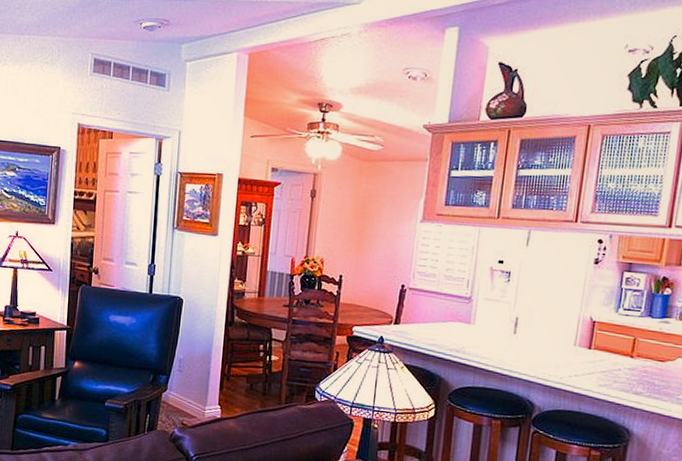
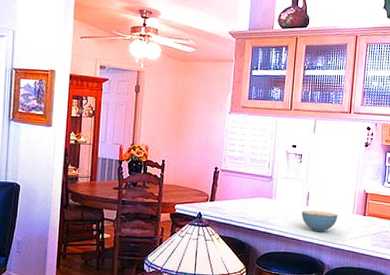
cereal bowl: none [506,339,555,367] -> present [301,210,338,232]

